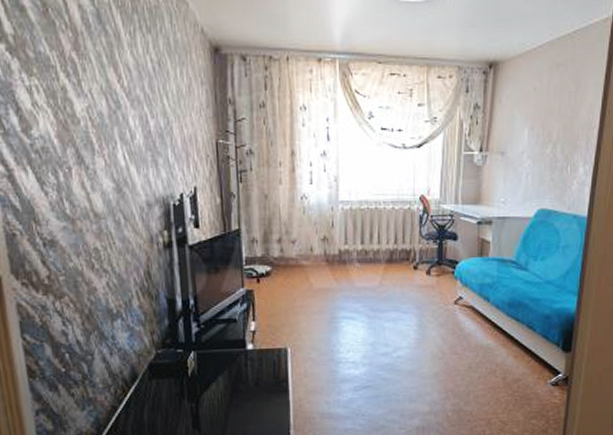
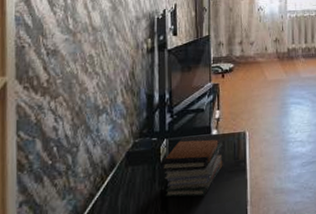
book stack: none [189,349,261,417] -> present [161,135,224,197]

